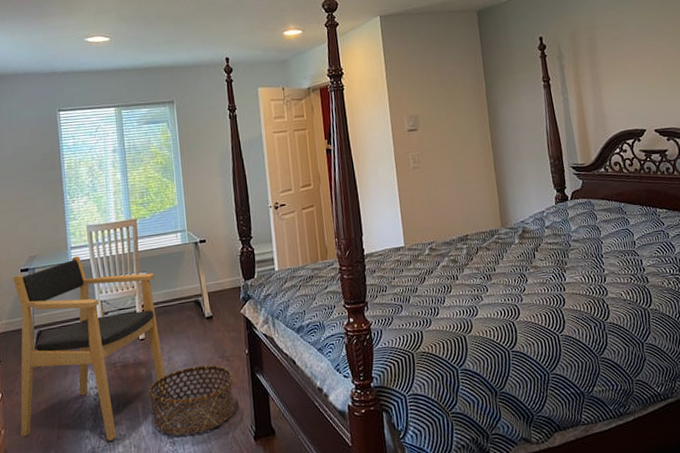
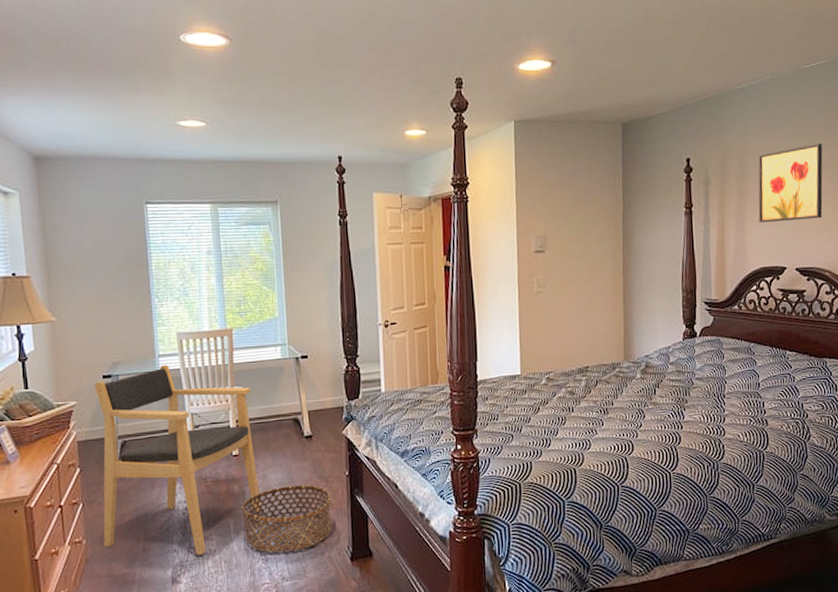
wall art: none [605,15,673,91] -> present [758,144,823,223]

